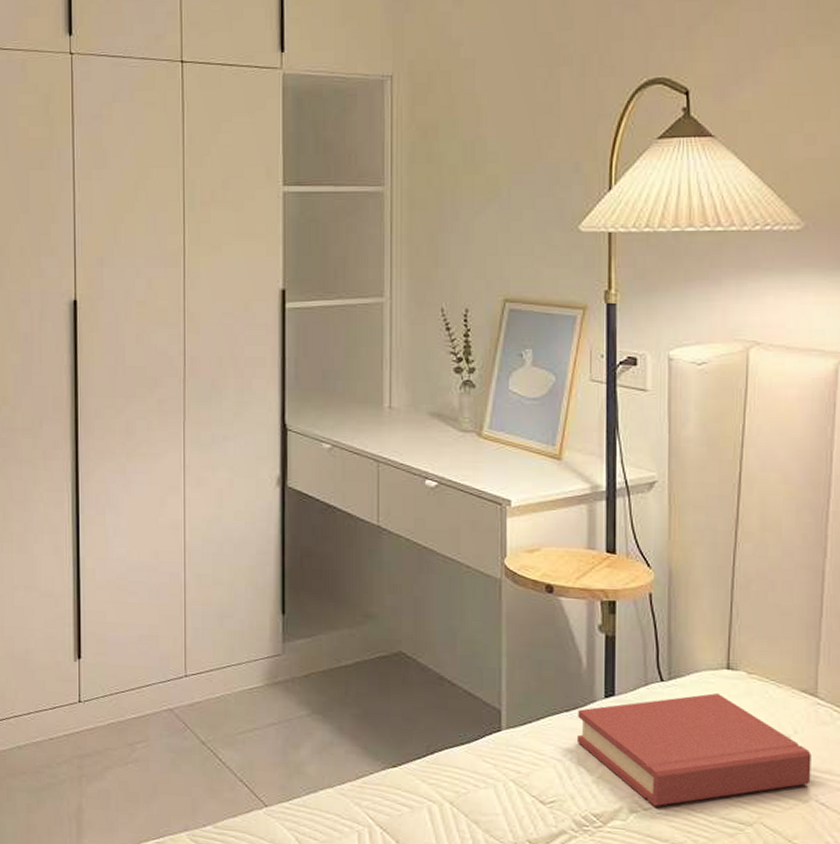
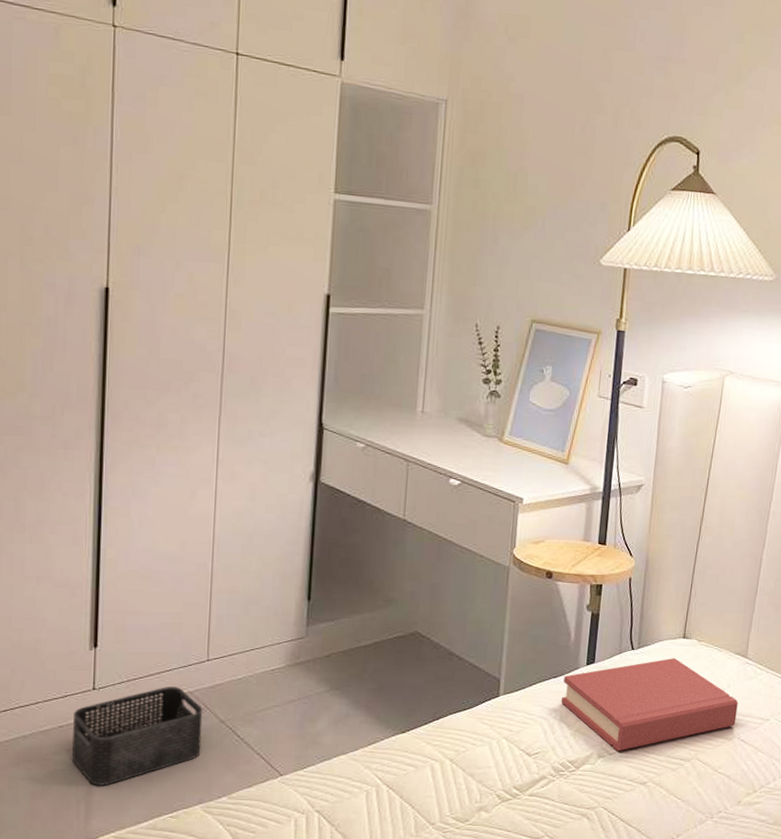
storage bin: none [62,702,184,804] -> present [71,687,203,786]

